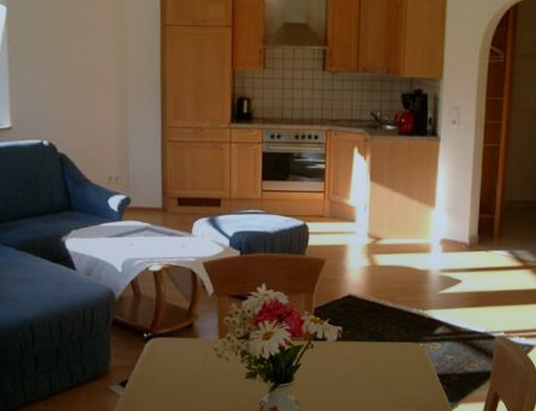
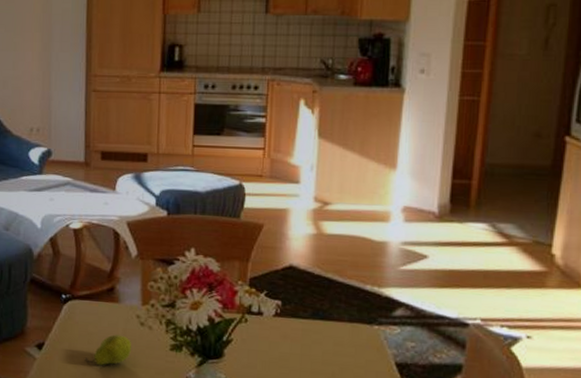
fruit: none [168,368,210,398] -> present [85,334,131,366]

